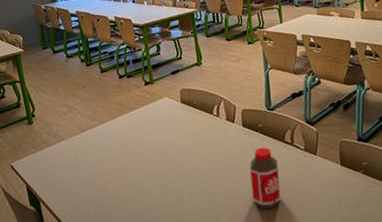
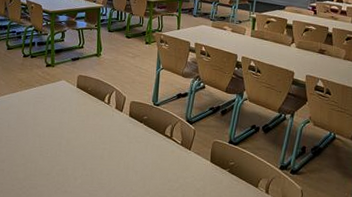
bottle: present [249,147,281,210] -> none [129,137,155,191]

